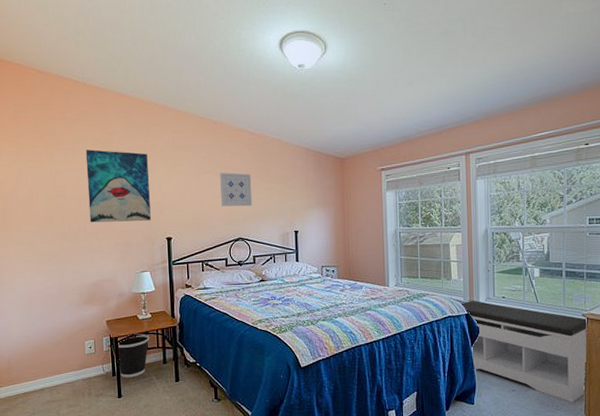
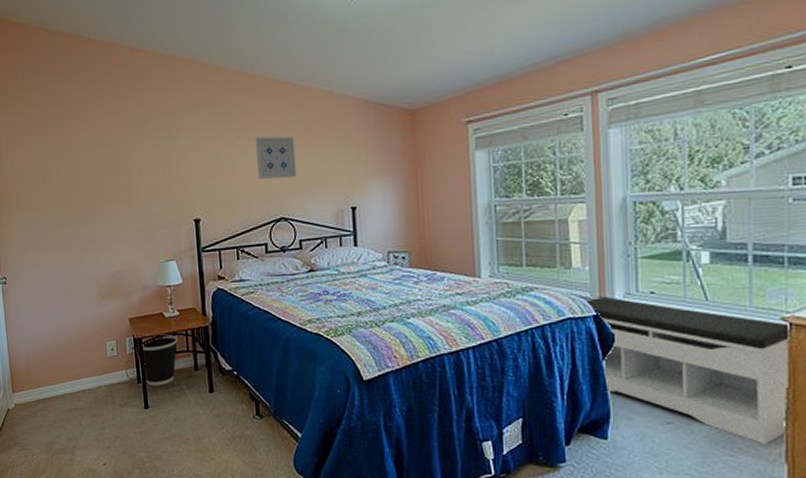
wall art: present [85,149,151,223] -> none [99,117,176,204]

